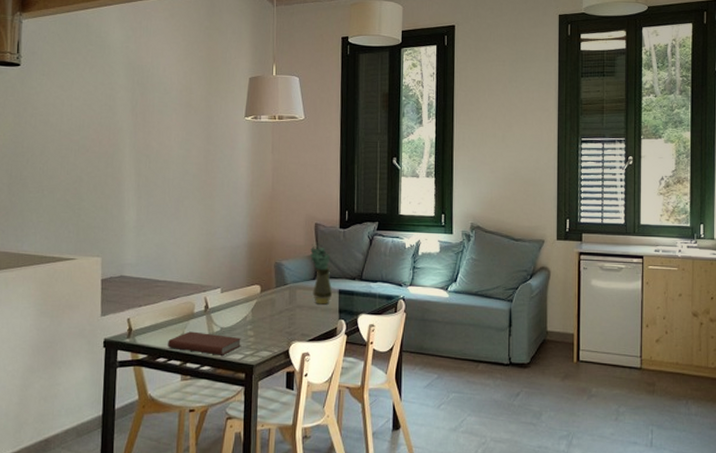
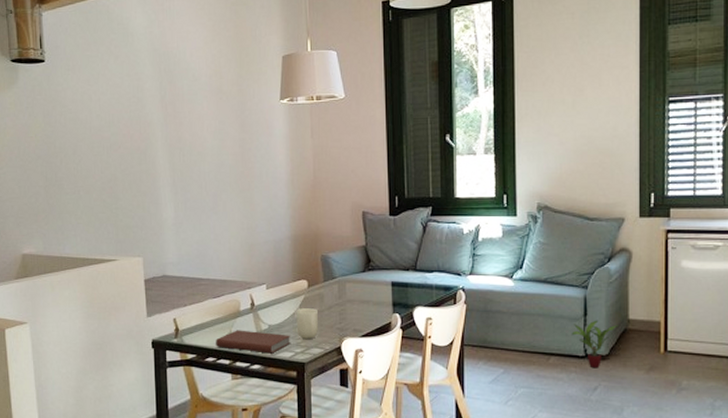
cup: none [247,312,270,342] -> present [296,308,319,339]
vase: present [309,244,333,305] -> none [357,234,385,298]
potted plant: none [498,331,539,376] -> present [571,320,620,369]

